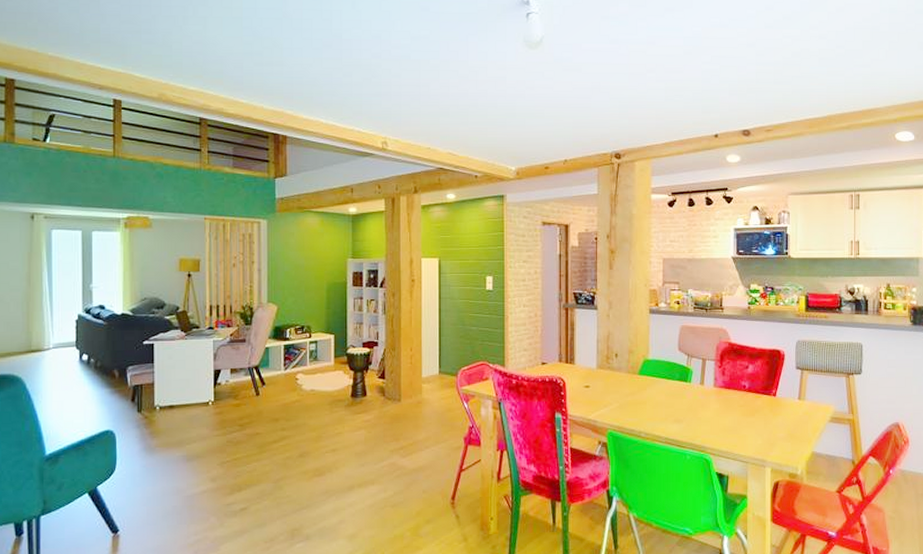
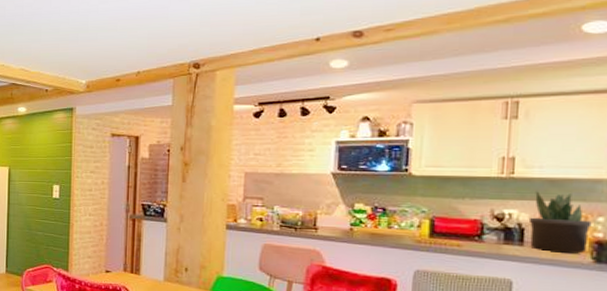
planter: none [870,269,909,318] -> present [528,191,592,254]

